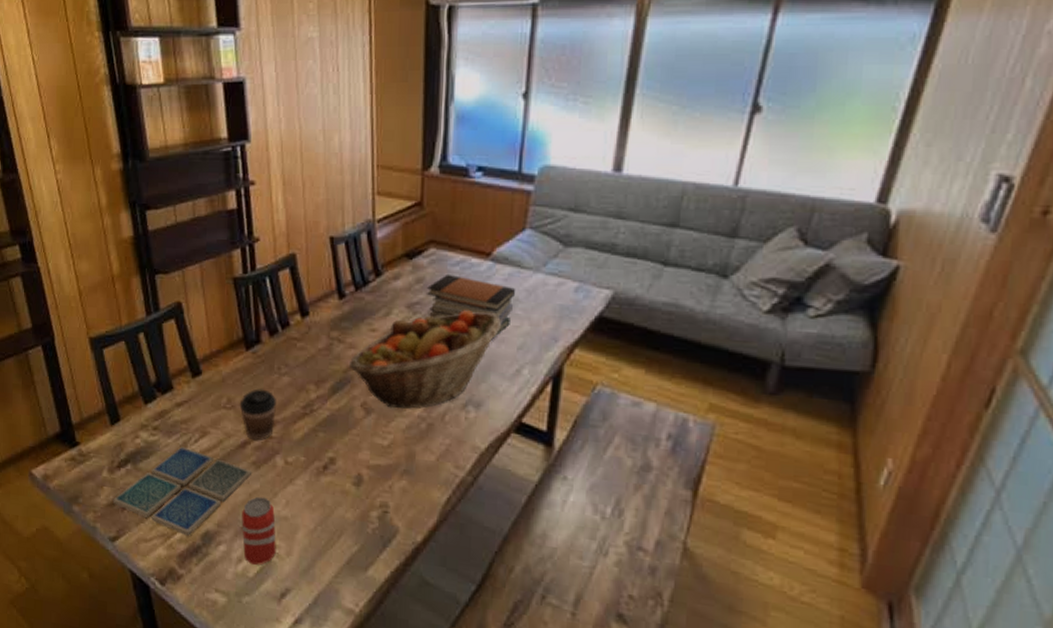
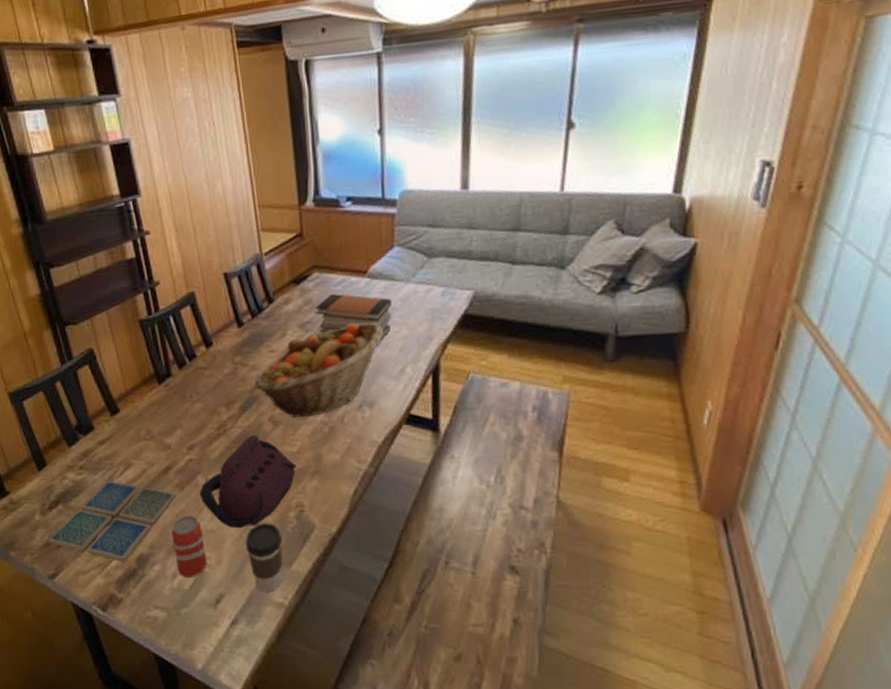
coffee cup: present [239,389,276,442] -> none [158,417,193,465]
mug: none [276,419,387,521] -> present [199,434,298,529]
coffee cup: none [319,518,361,596] -> present [245,523,283,593]

